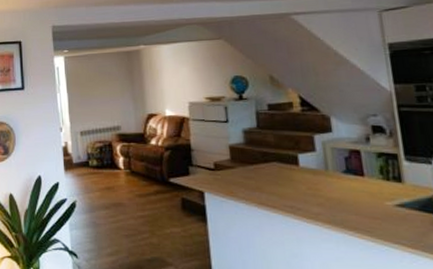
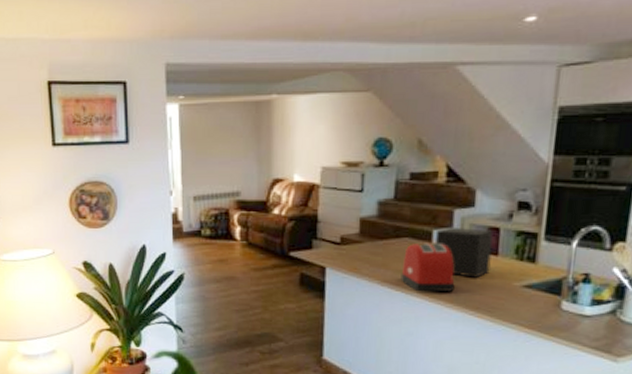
toaster: none [275,166,330,214] -> present [401,242,455,293]
coffee maker: none [301,152,360,198] -> present [435,228,493,278]

